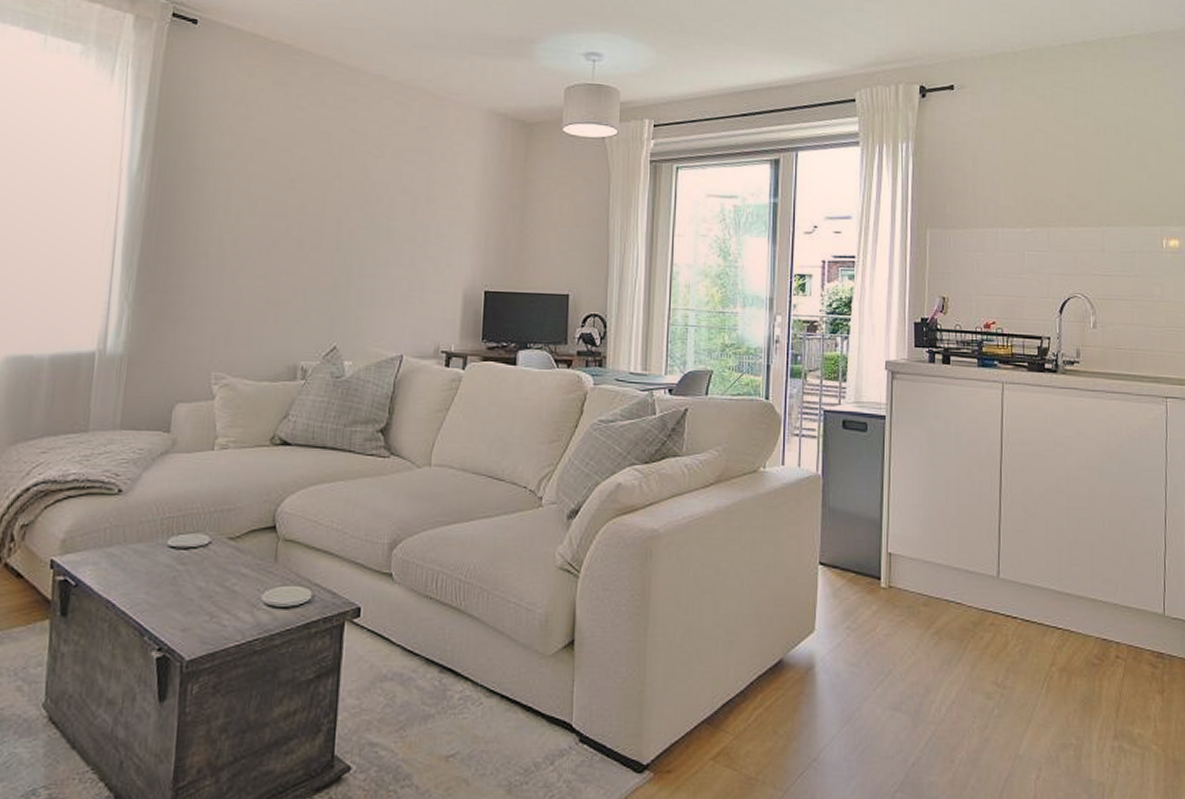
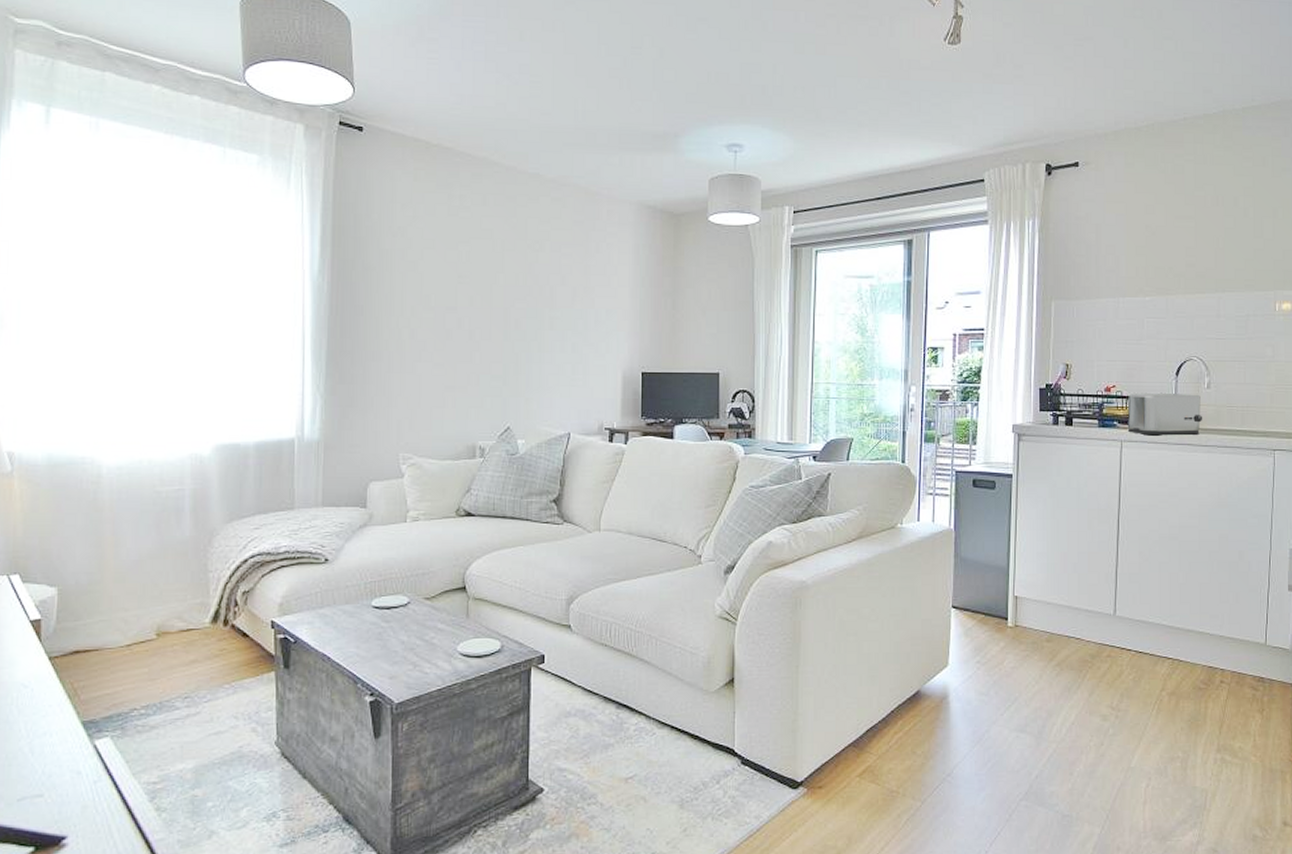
toaster: none [1008,331,1090,380] -> present [1127,393,1203,436]

